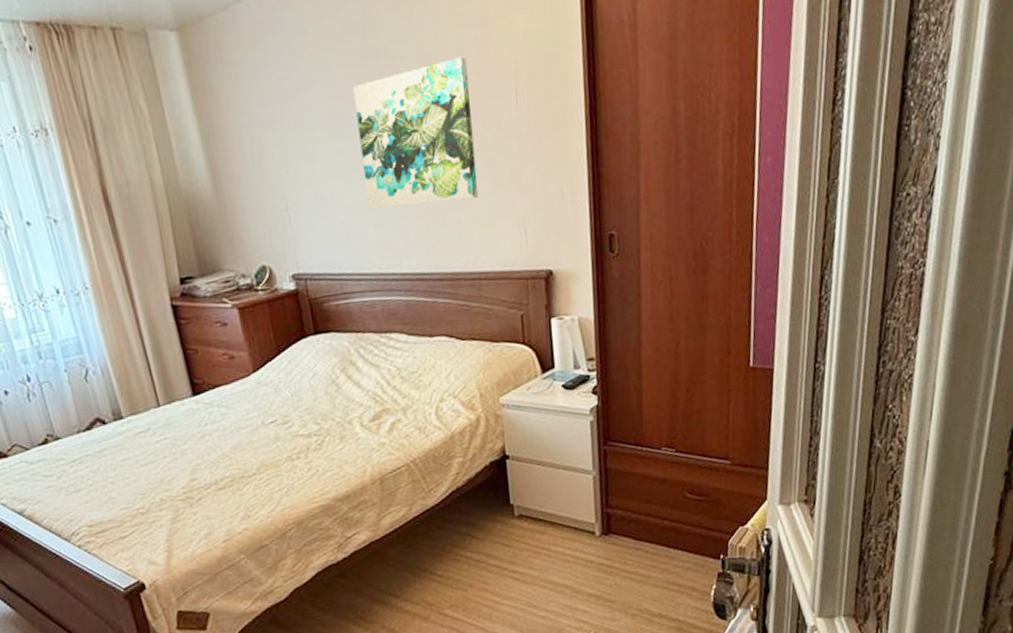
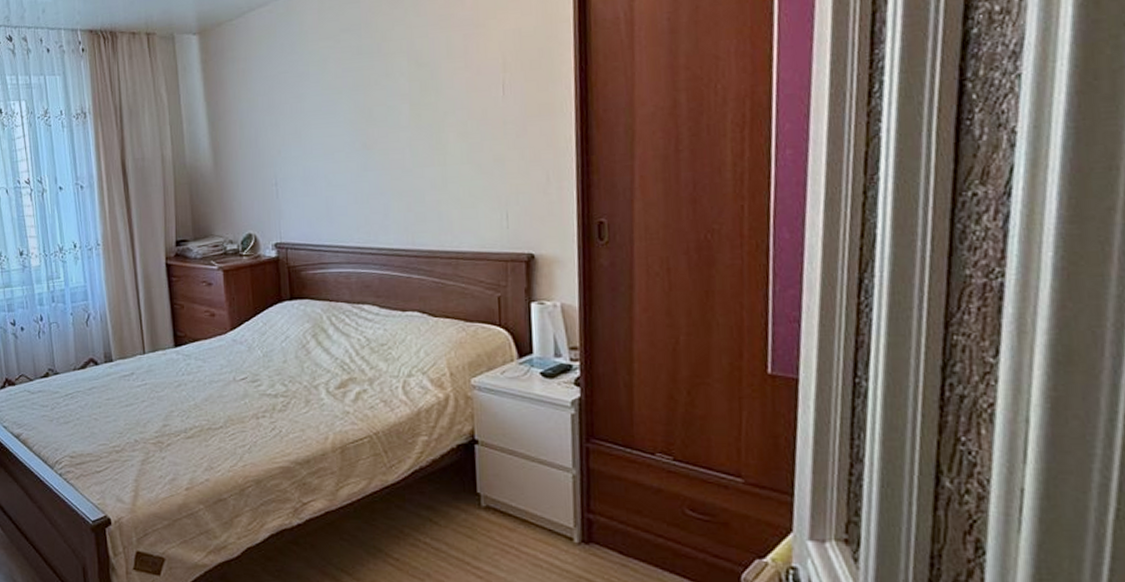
wall art: present [352,56,479,209] -> none [345,52,460,187]

